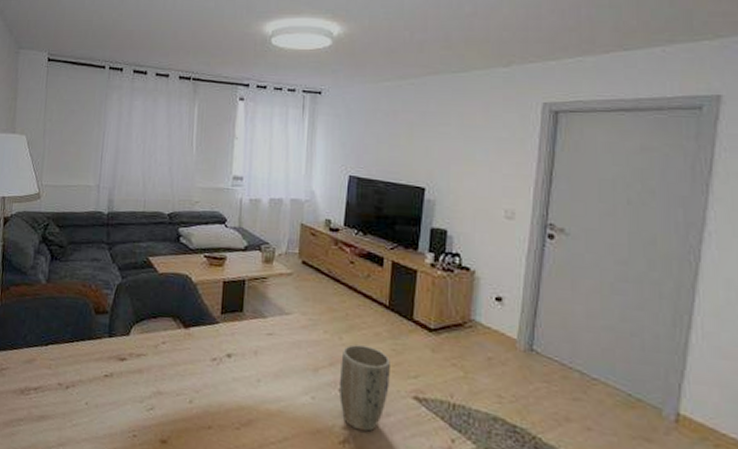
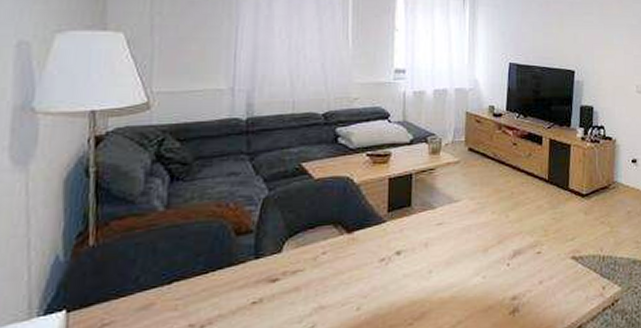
plant pot: present [339,344,390,432] -> none [508,219,551,298]

